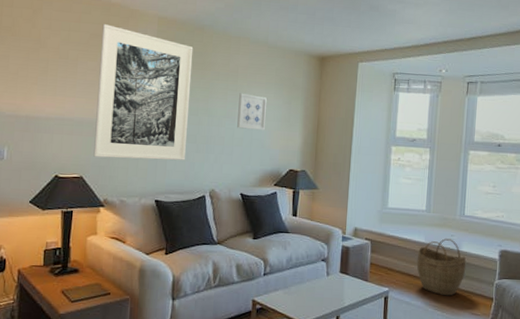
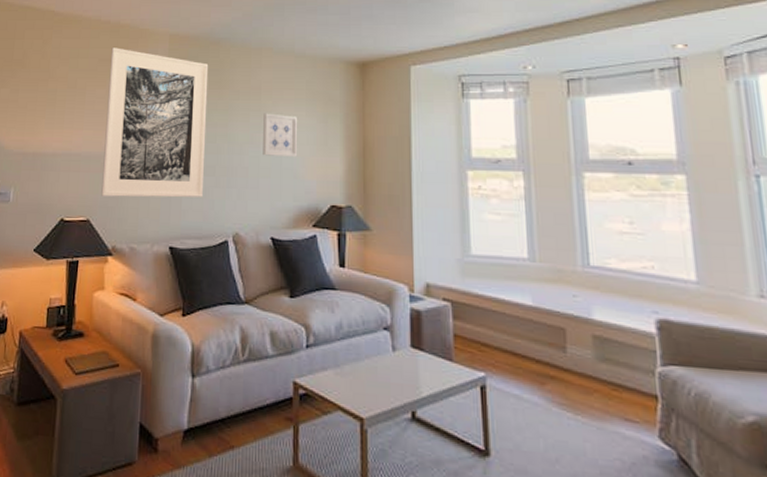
woven basket: present [416,238,466,296] -> none [523,300,604,390]

